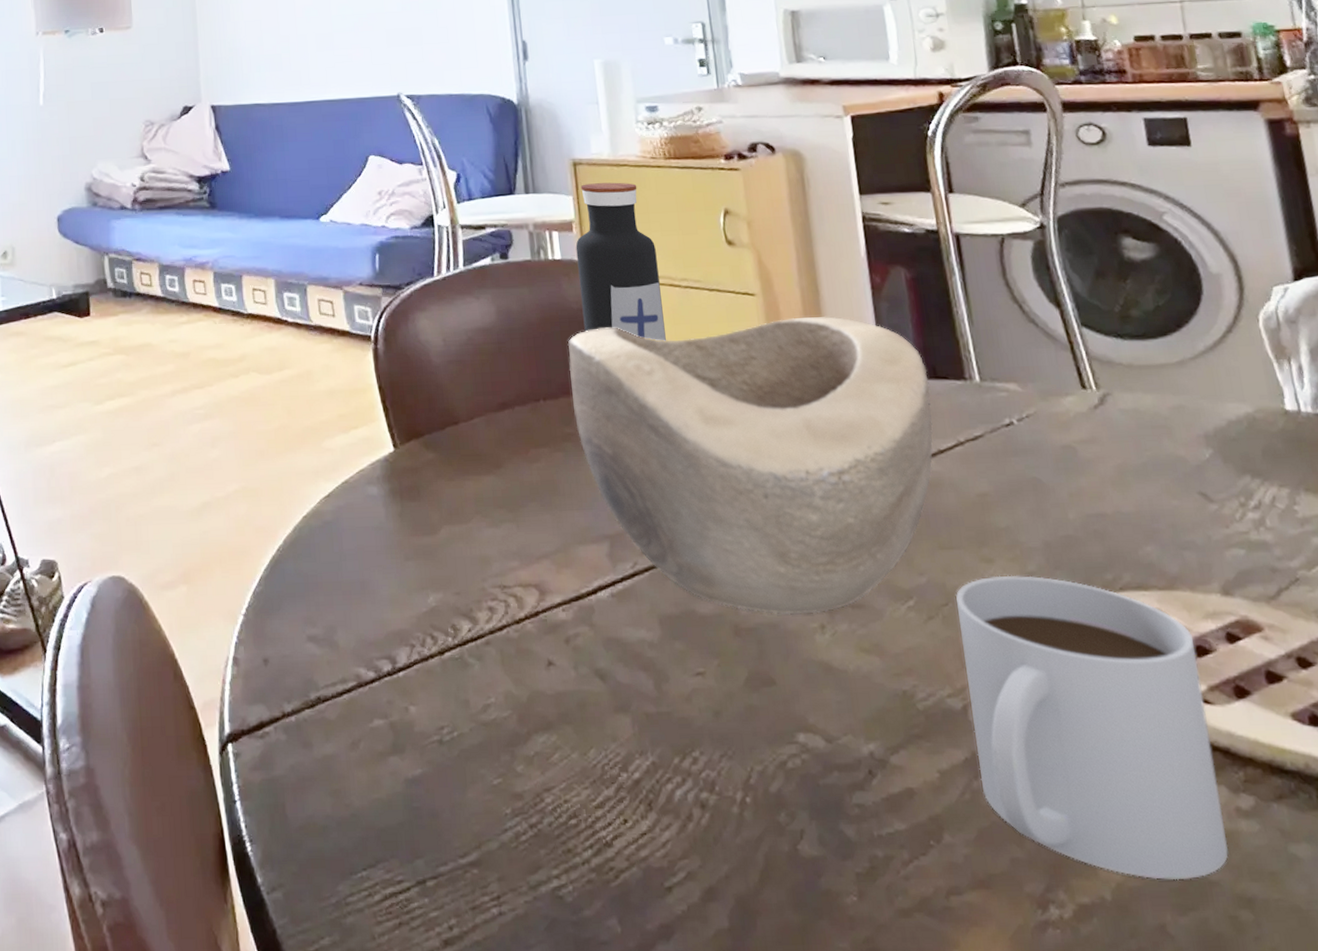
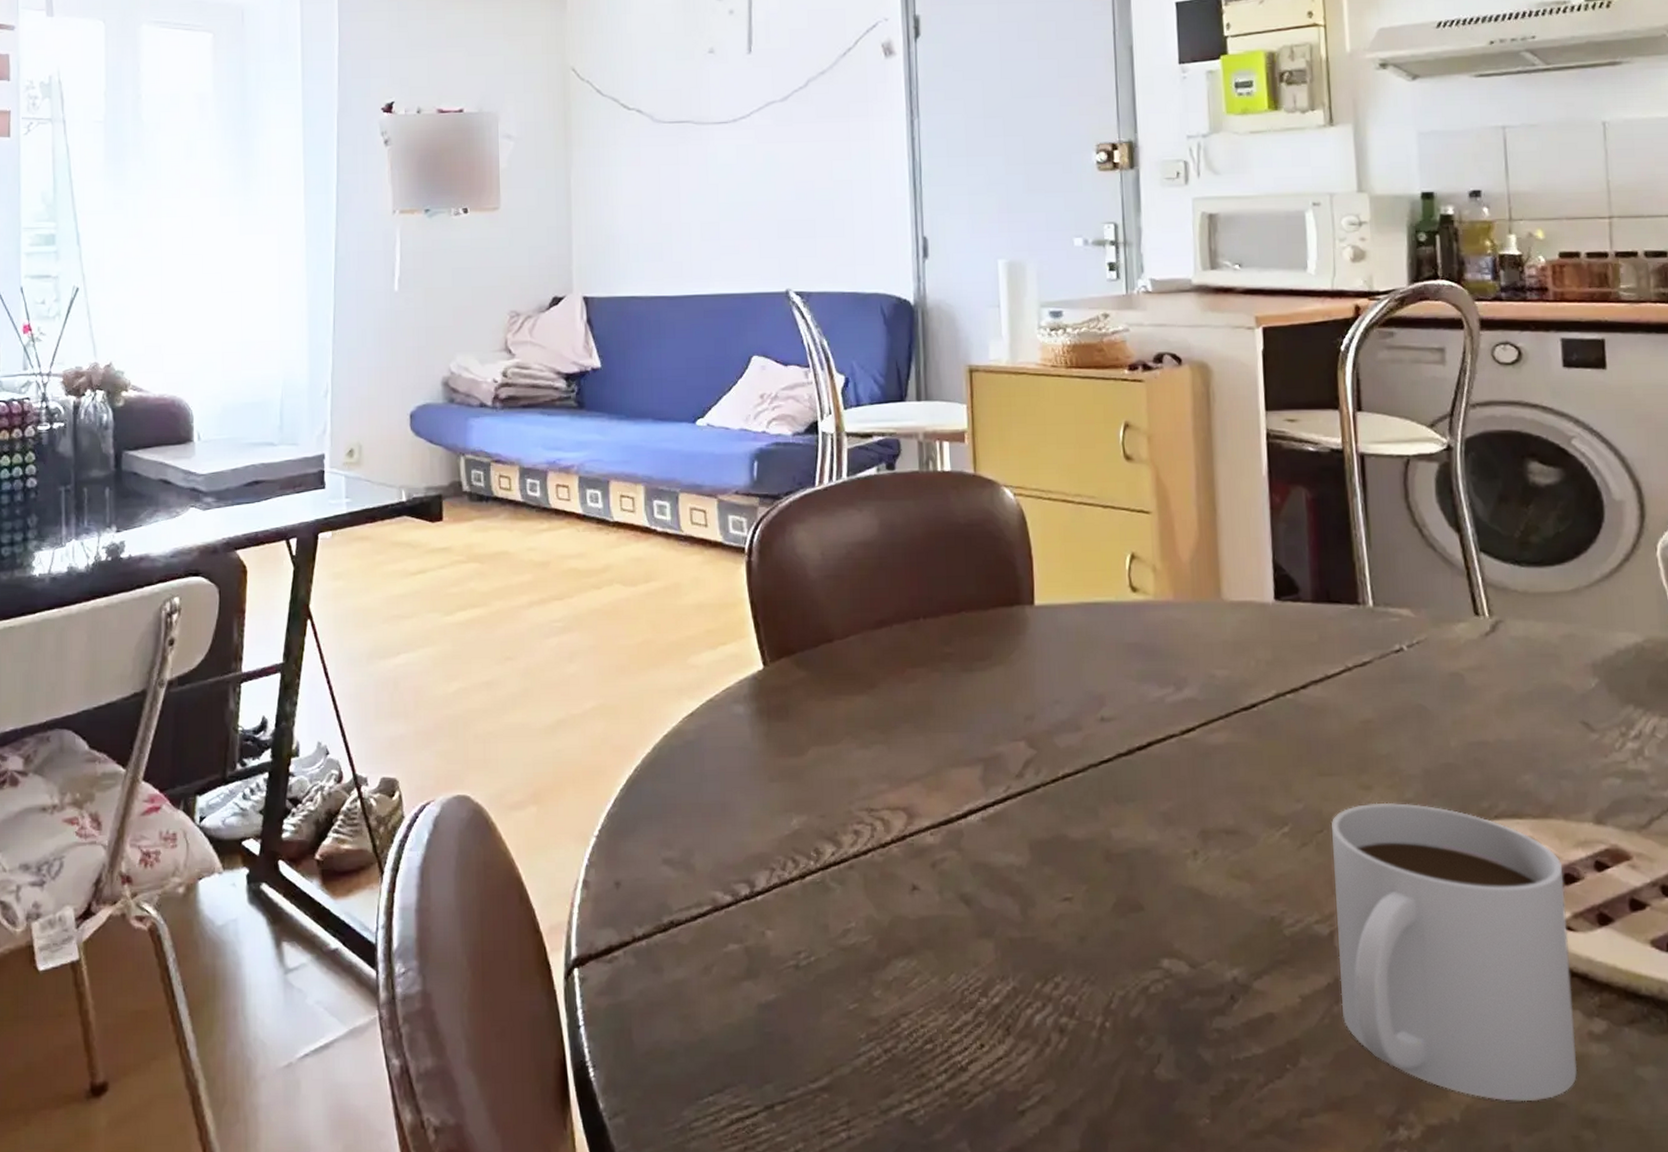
decorative bowl: present [567,316,934,615] -> none [952,536,1322,840]
water bottle: present [575,182,666,341] -> none [967,391,1055,559]

